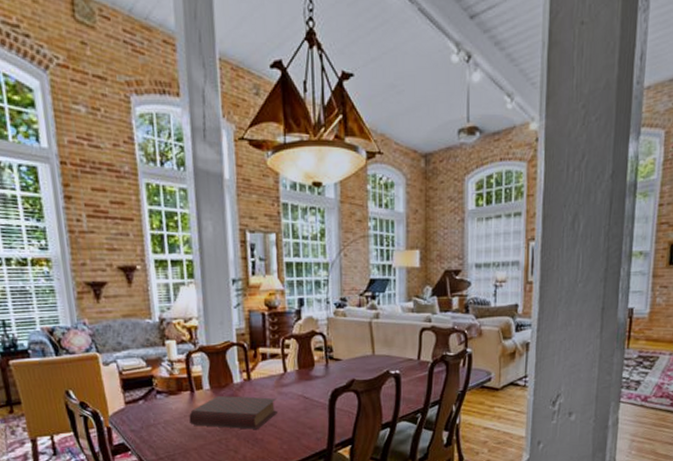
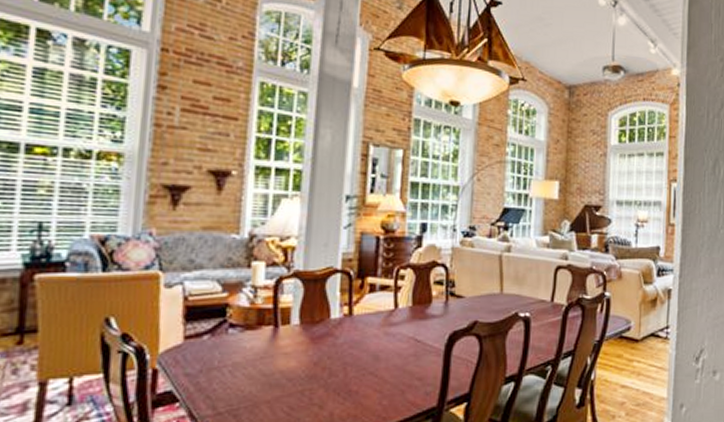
book: present [189,395,277,429] -> none [266,333,382,378]

